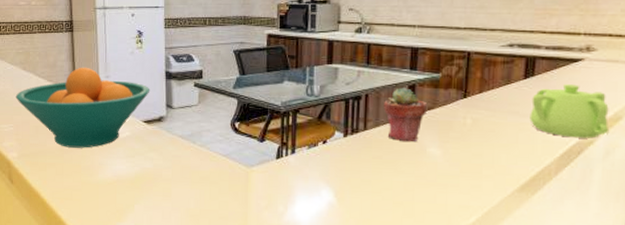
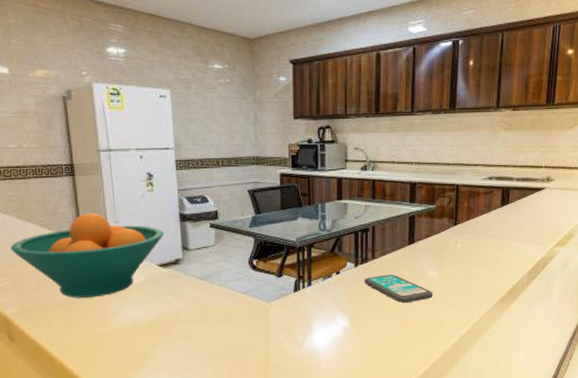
smartphone: none [353,147,434,182] -> present [364,274,433,304]
potted succulent: present [384,88,427,143] -> none [389,219,425,268]
teapot: present [529,84,609,139] -> none [506,210,564,254]

